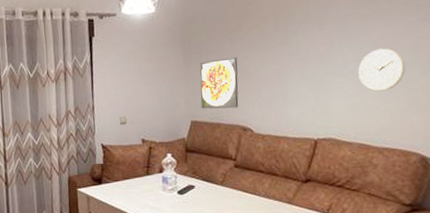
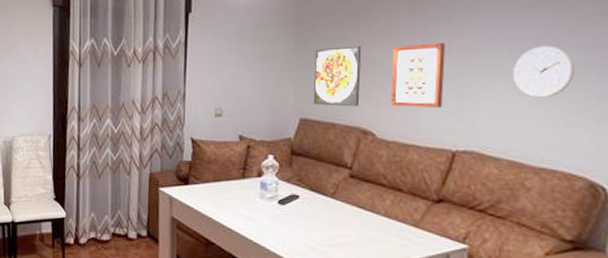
wall art: none [262,50,305,106] -> present [391,42,445,109]

